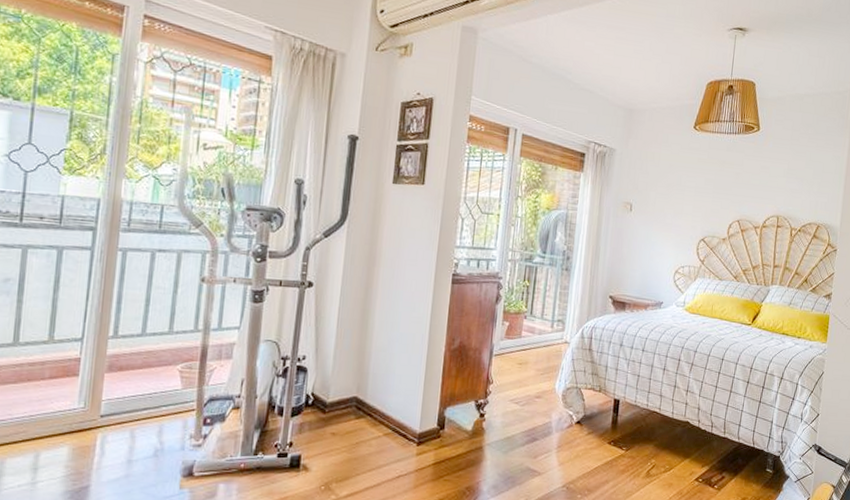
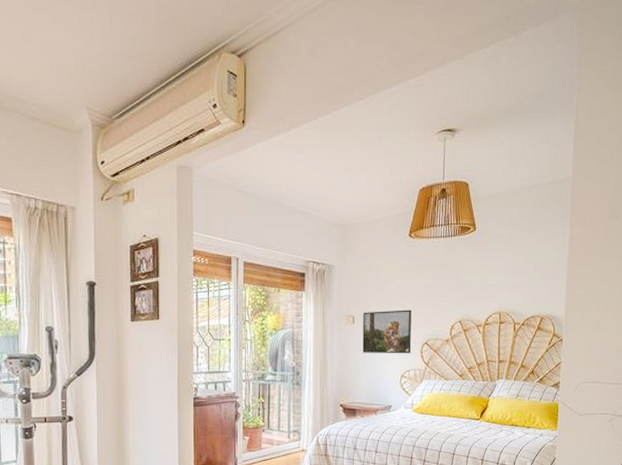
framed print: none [637,200,691,249] -> present [362,309,412,354]

